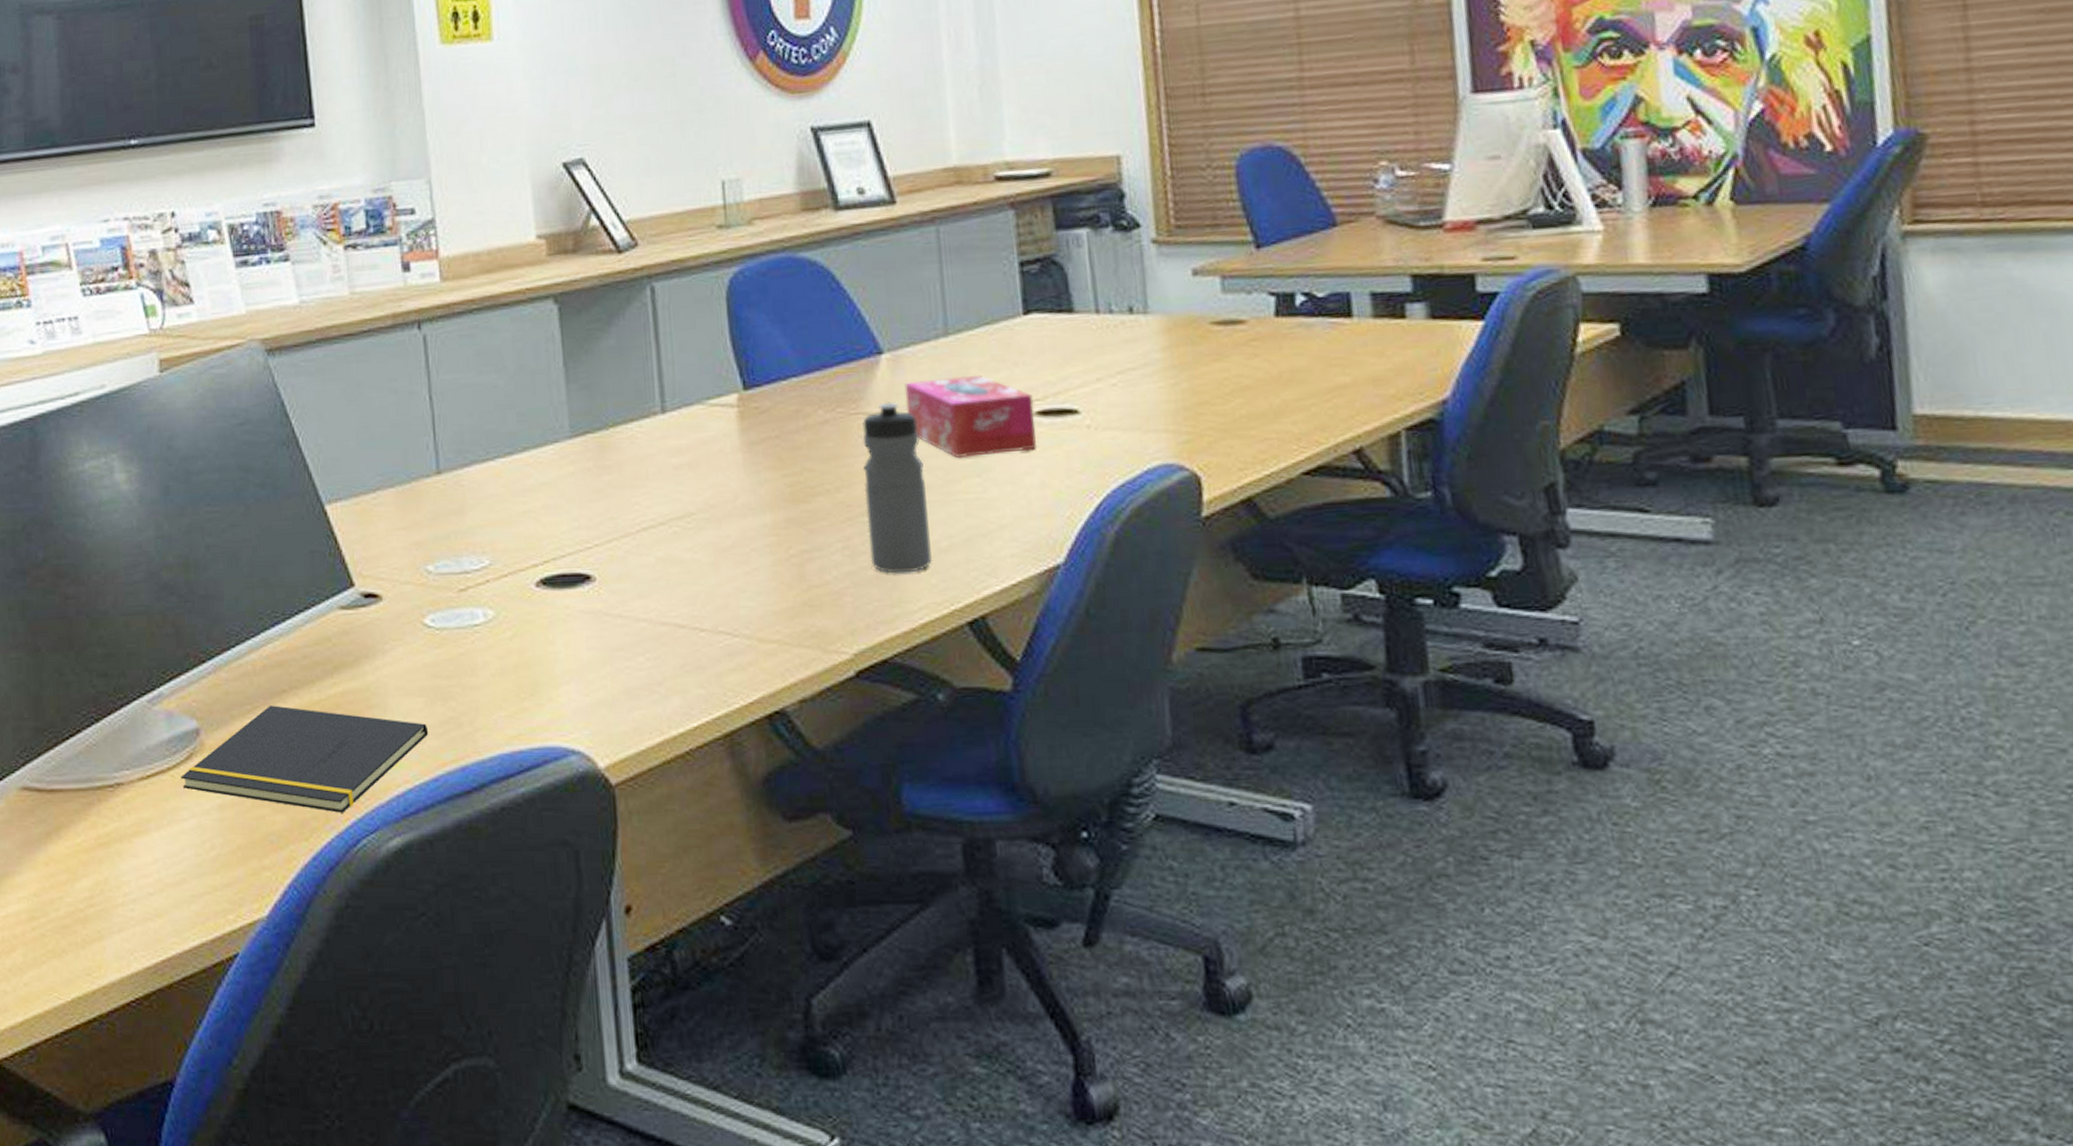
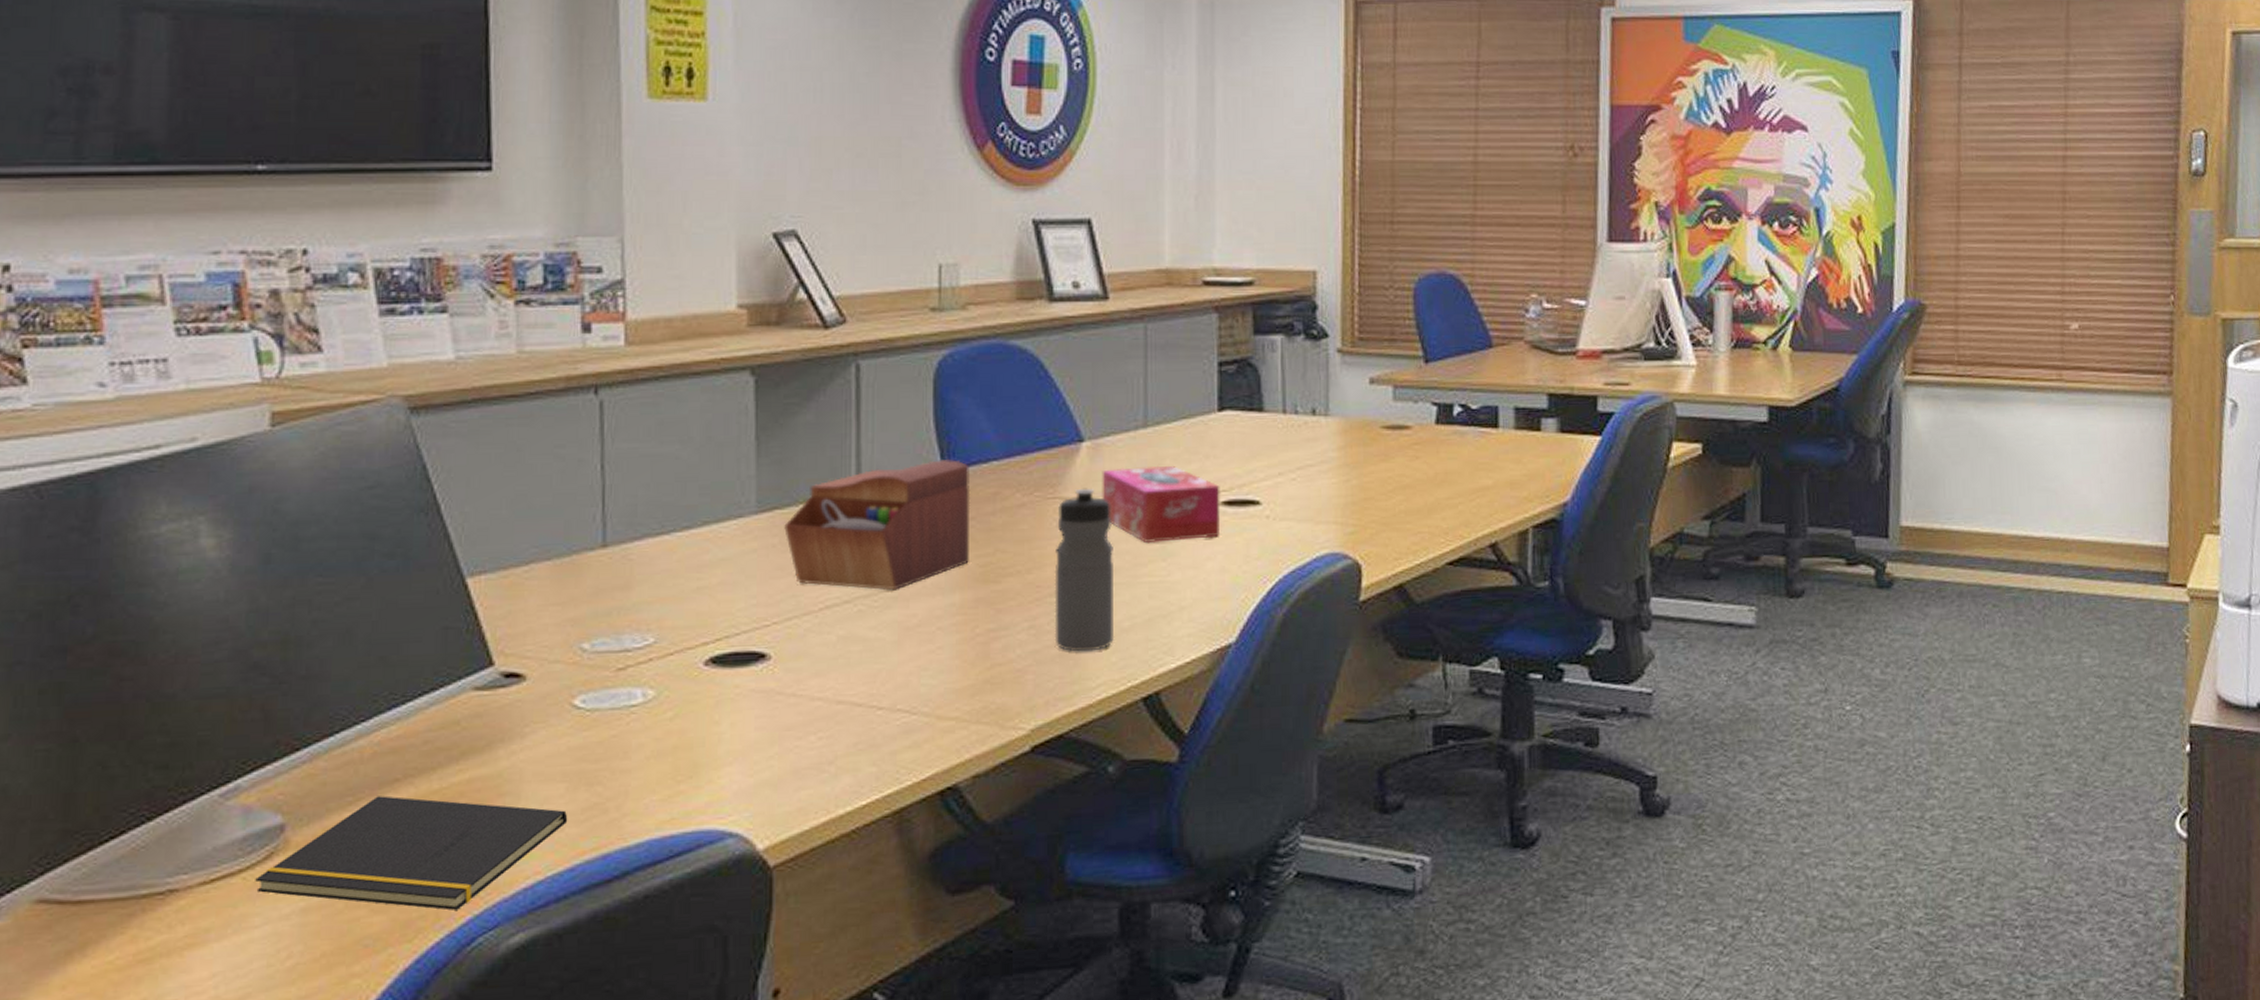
sewing box: none [597,377,777,512] -> present [784,458,971,591]

